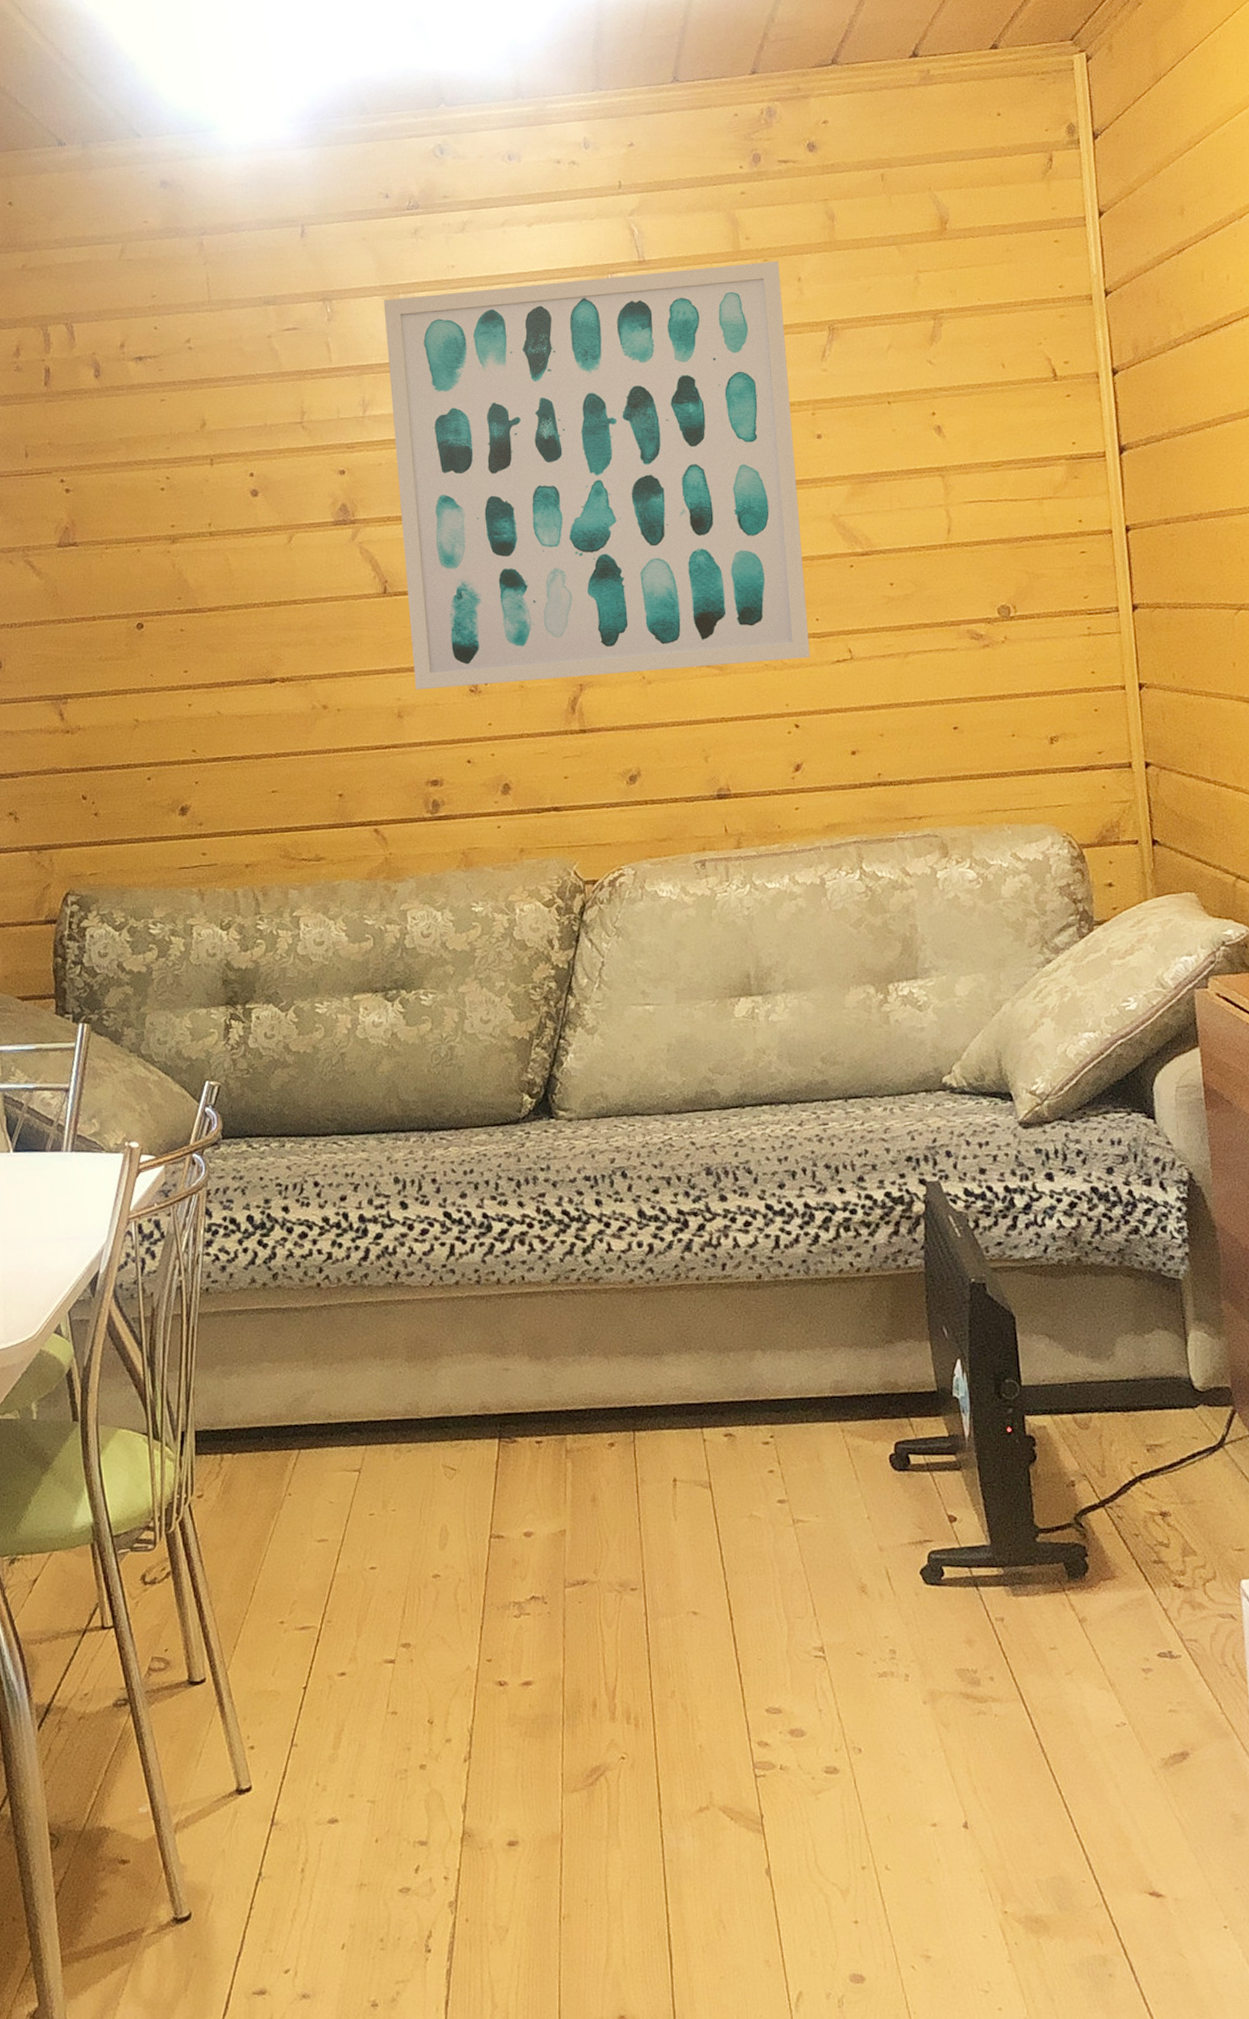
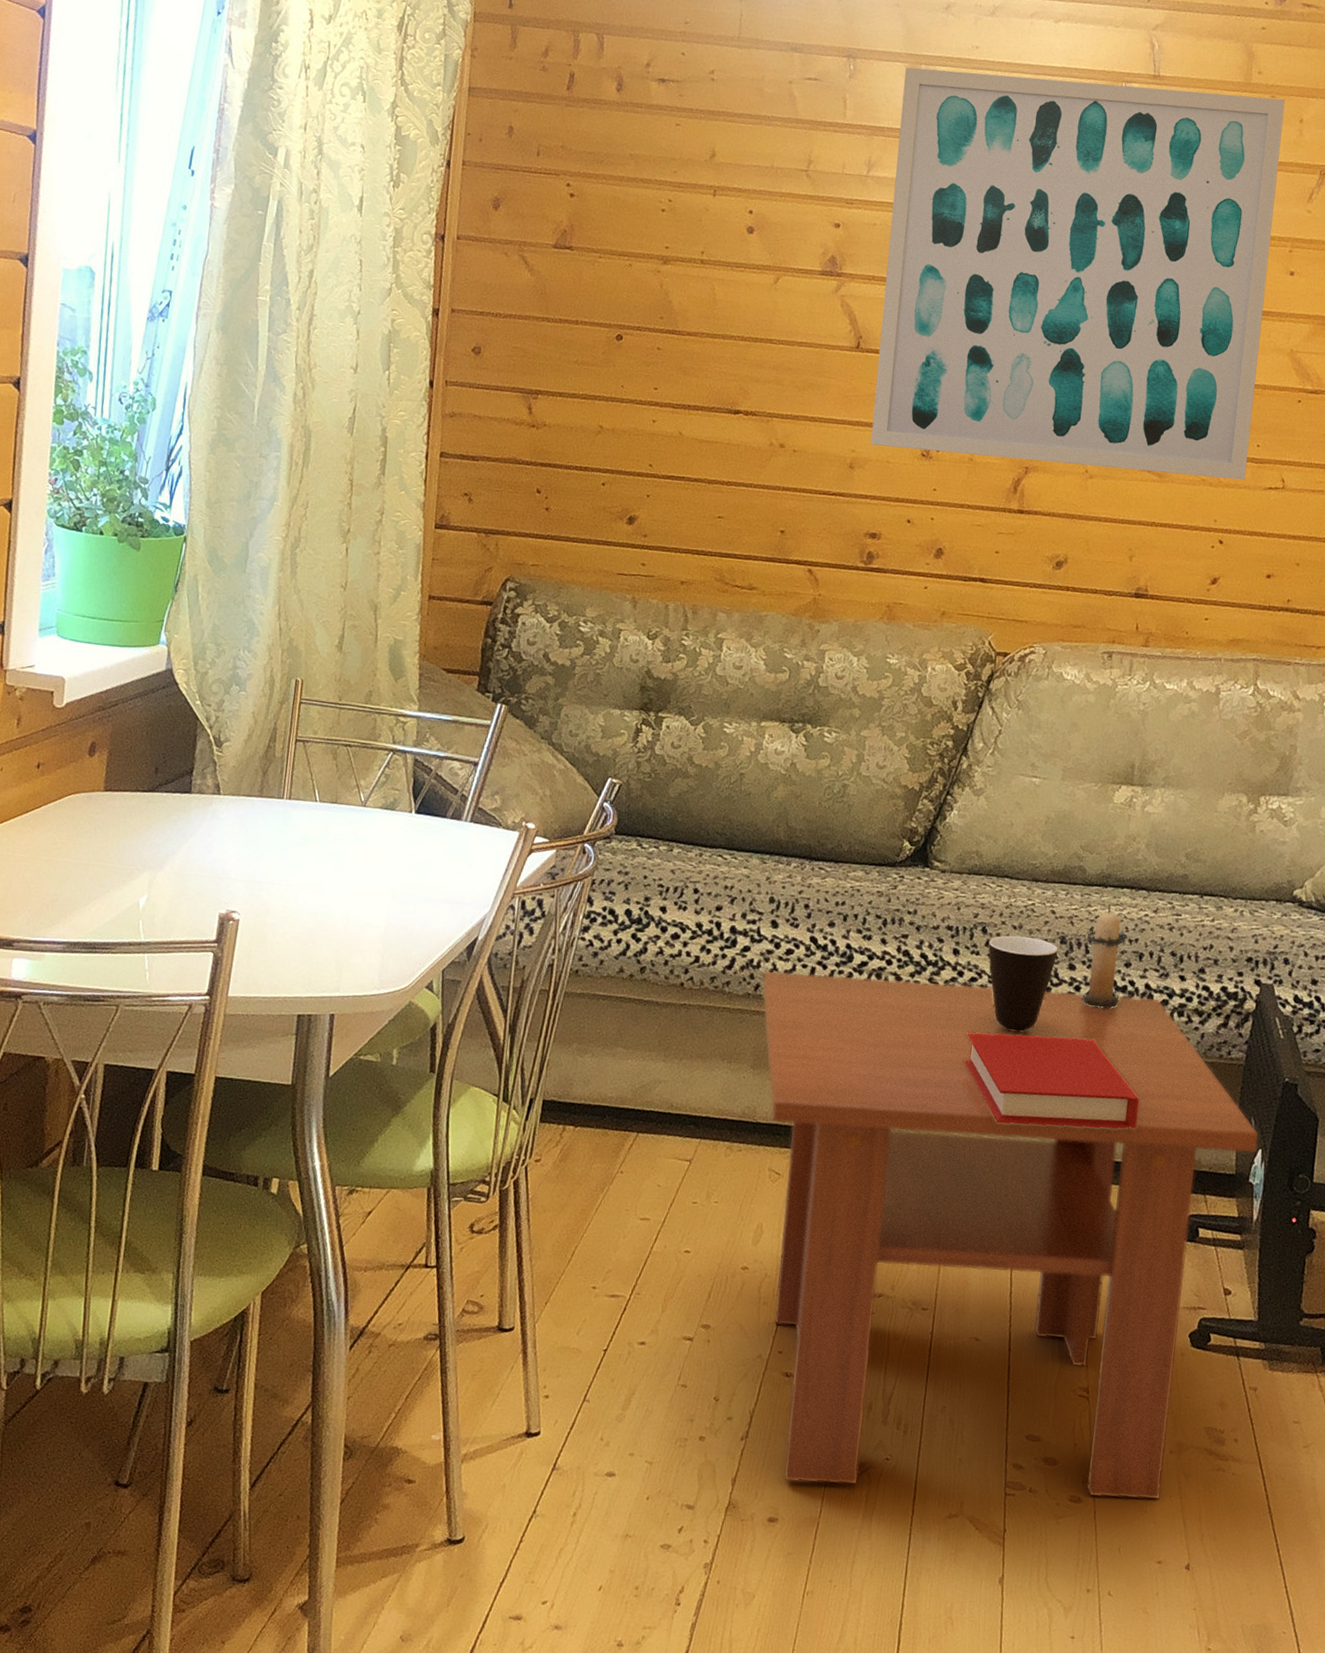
coffee table: none [401,1216,955,1799] -> present [761,971,1259,1500]
book: none [625,1270,823,1378] -> present [963,1031,1140,1130]
mug: none [631,1173,706,1276] -> present [988,935,1058,1031]
candle: none [731,1125,781,1236] -> present [1082,905,1128,1008]

